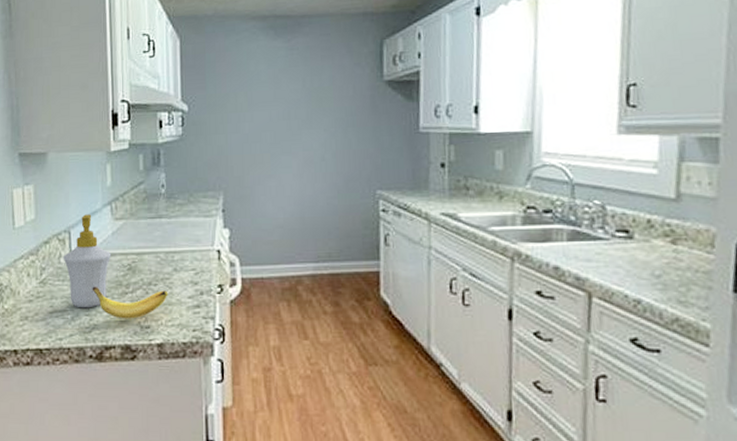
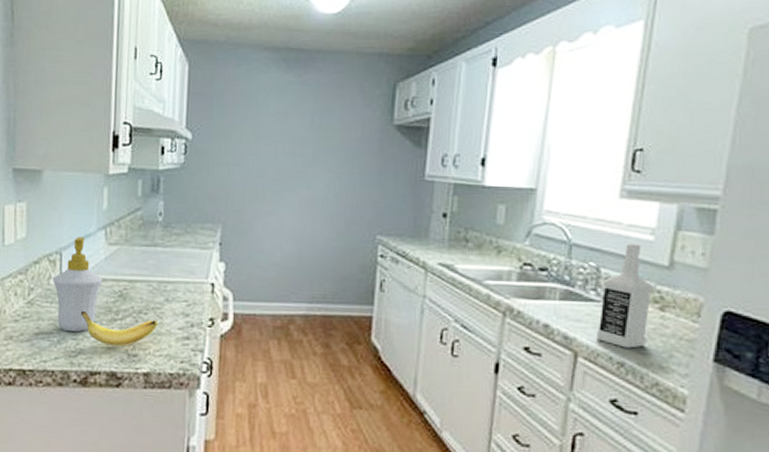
vodka: none [608,178,663,285] -> present [596,243,654,348]

